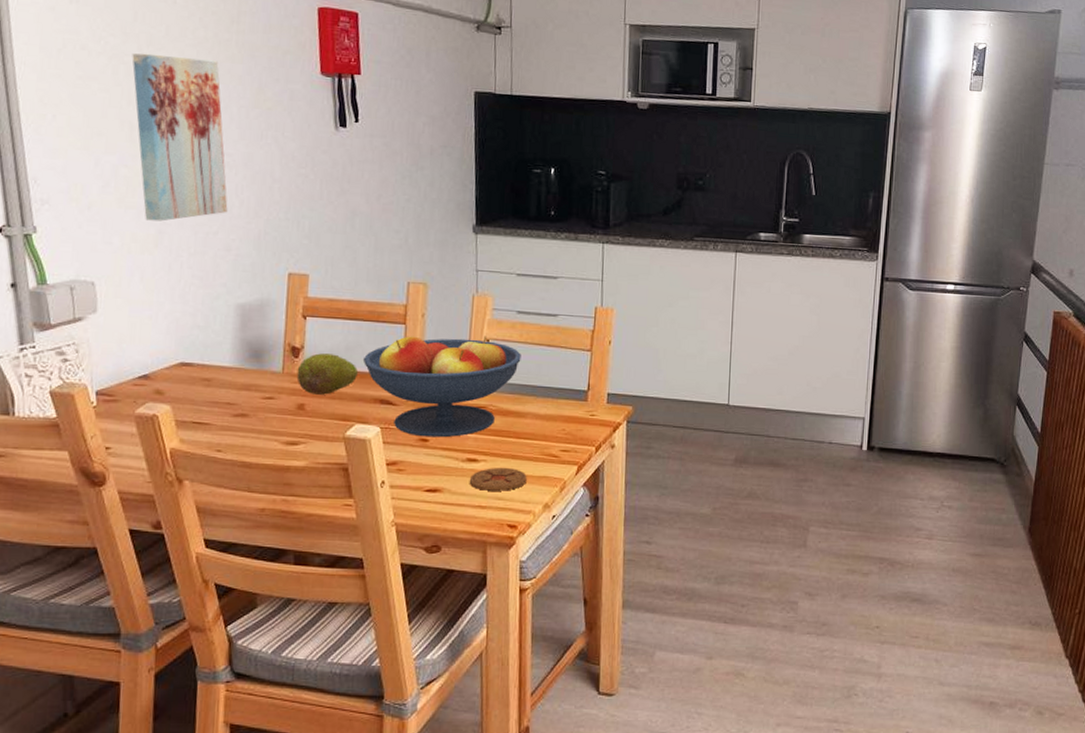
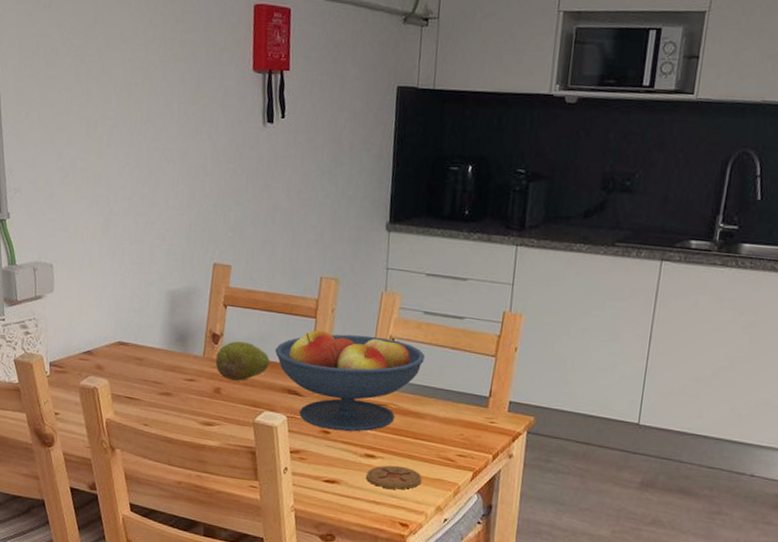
wall art: present [132,53,228,222] -> none [91,53,165,211]

